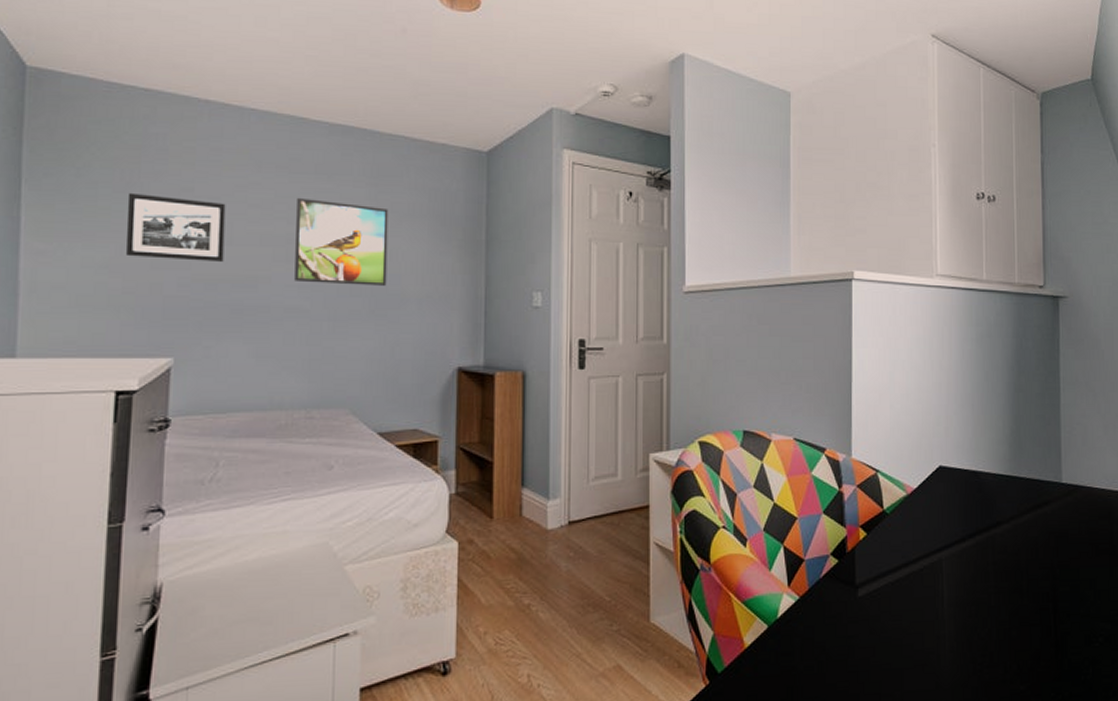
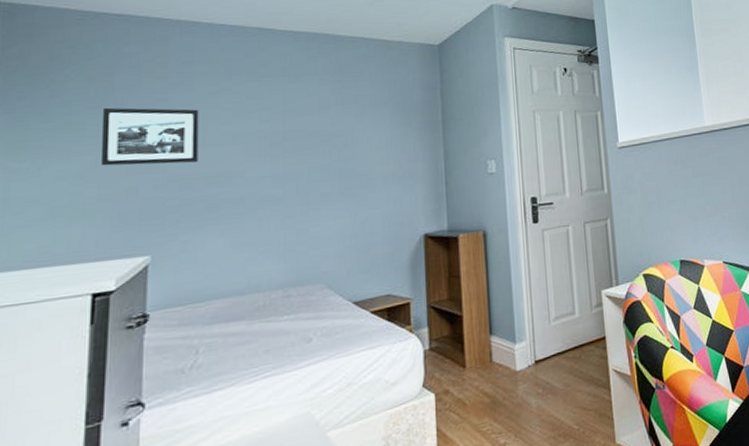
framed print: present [294,197,389,286] -> none [267,98,354,173]

